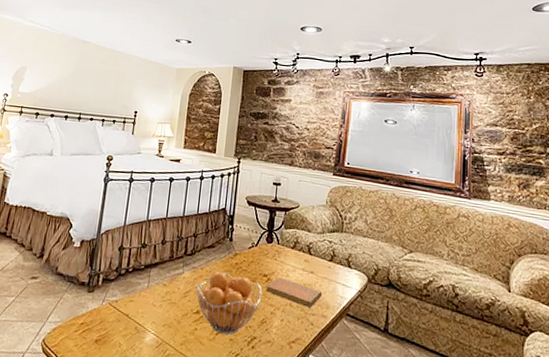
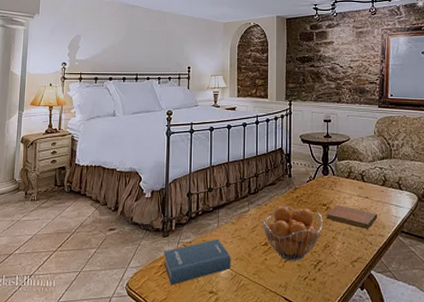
hardback book: none [85,300,159,347] -> present [164,239,231,285]

